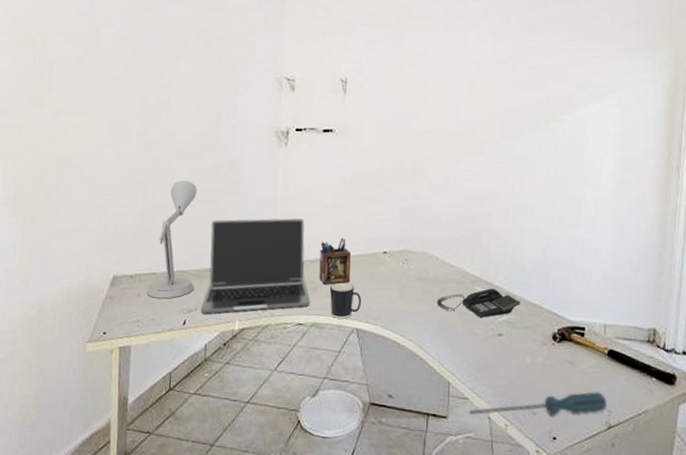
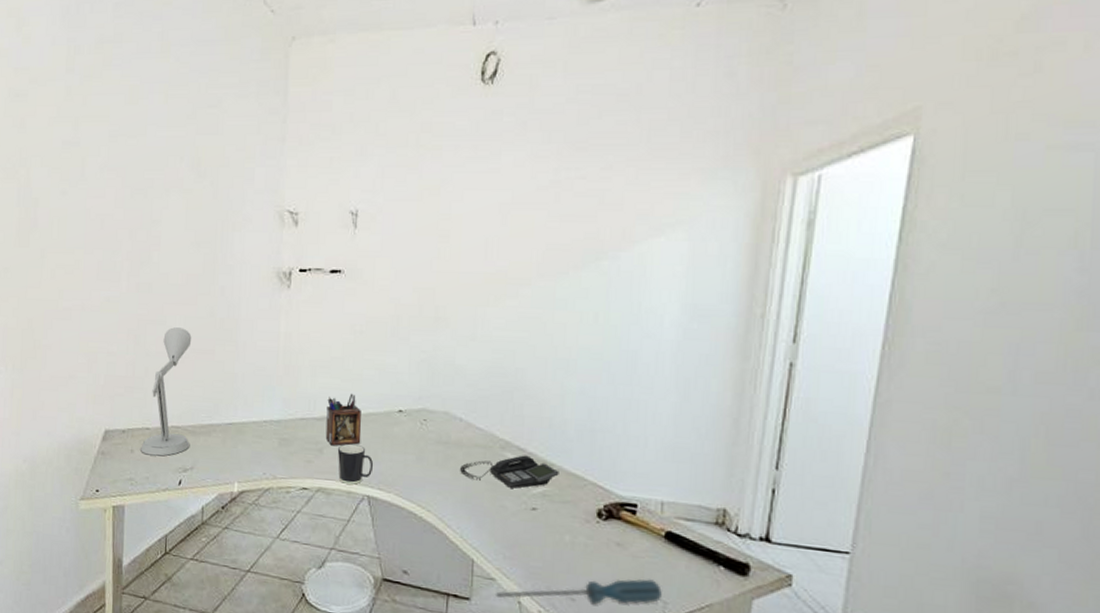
laptop: present [201,218,310,314] -> none [198,370,316,474]

